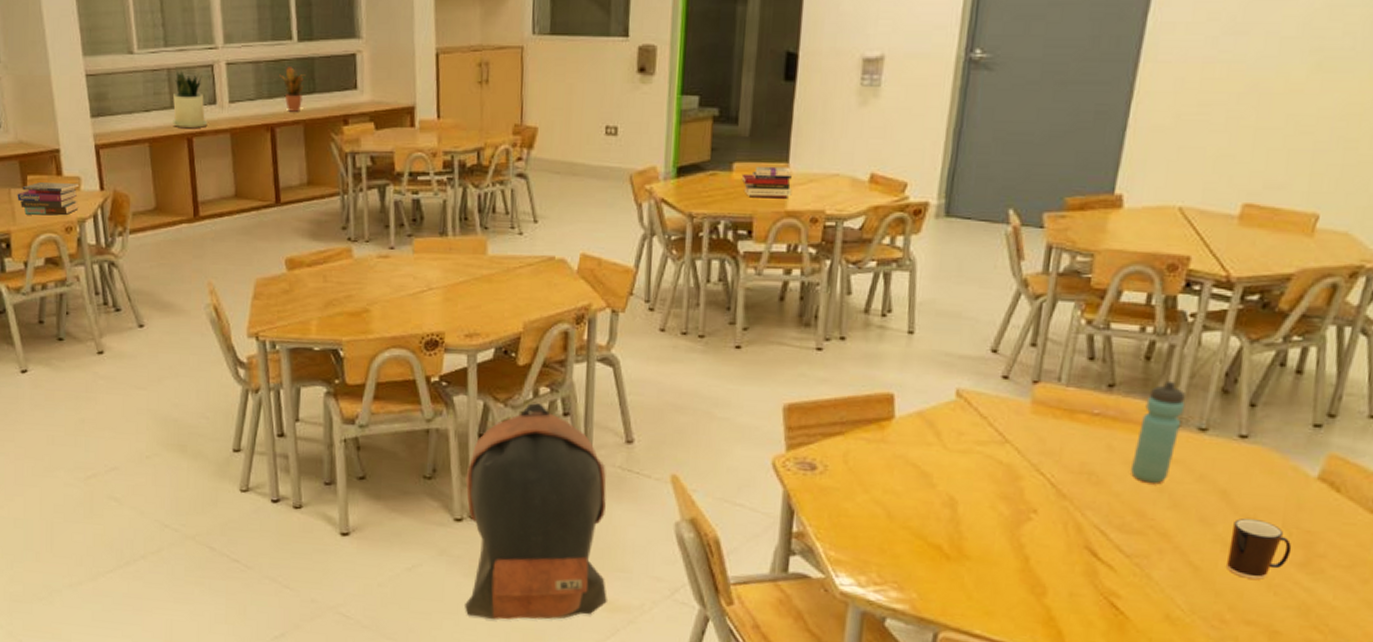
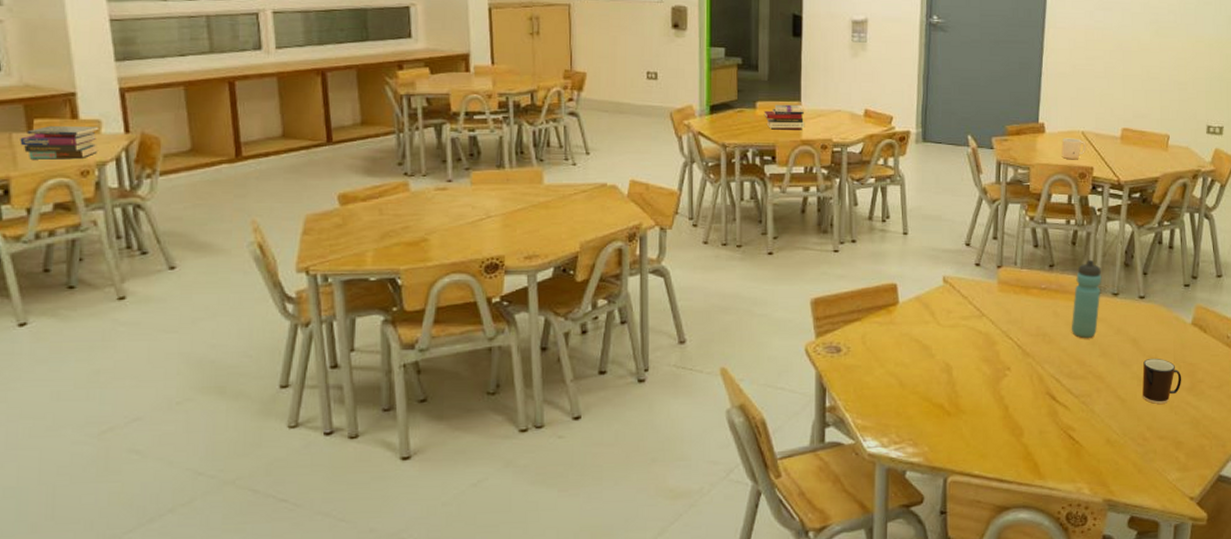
planter: present [171,70,208,129] -> none [211,17,252,73]
potted plant: present [279,67,306,112] -> none [330,16,358,58]
backpack: present [465,403,607,620] -> none [529,315,669,522]
mug: none [1144,215,1184,246] -> present [1061,138,1086,160]

